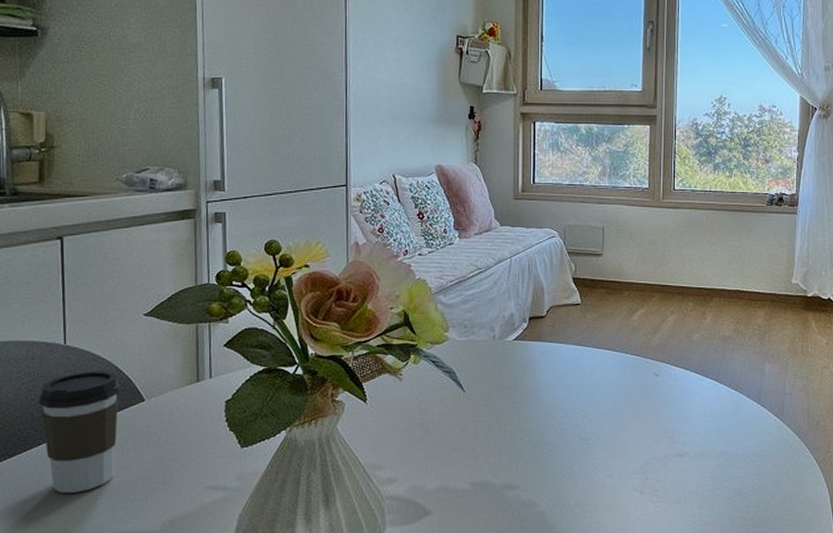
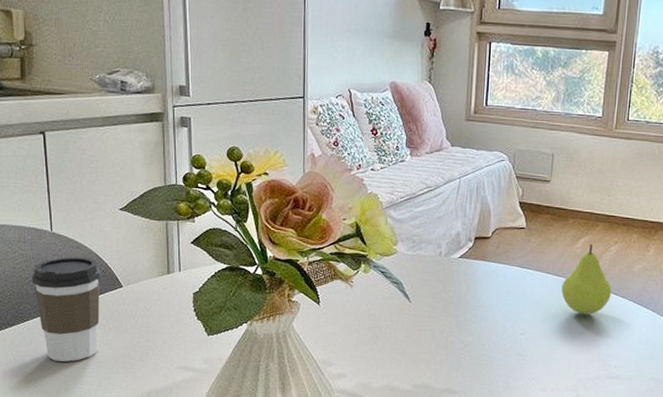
fruit: none [621,316,673,390] -> present [561,244,612,315]

